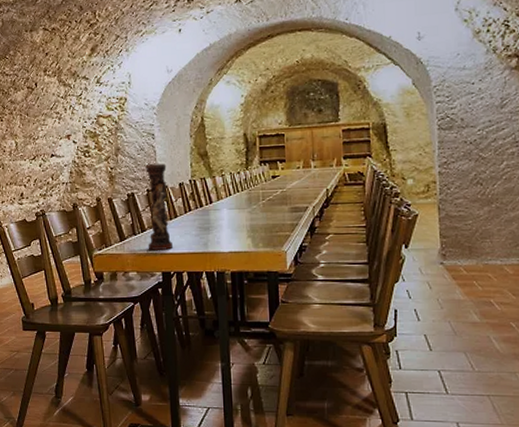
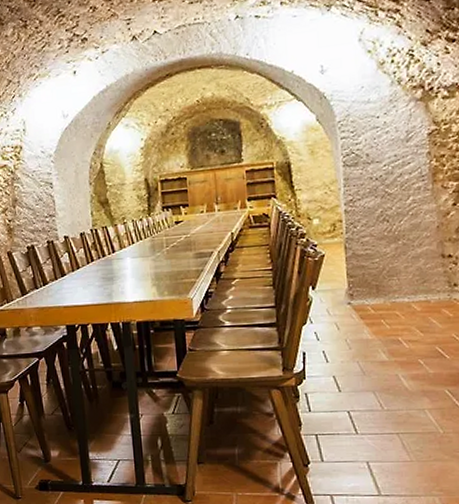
candle holder: present [145,164,172,250] -> none [45,213,76,304]

